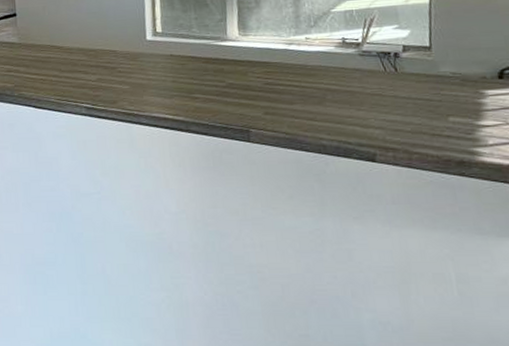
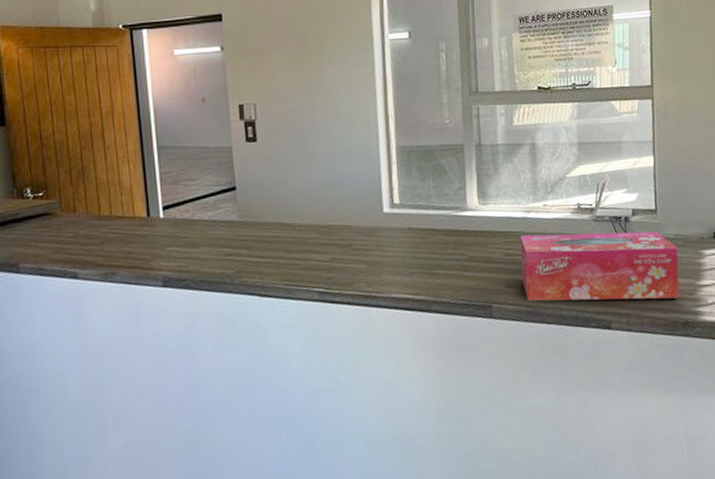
tissue box: none [280,66,455,137] -> present [520,231,680,302]

